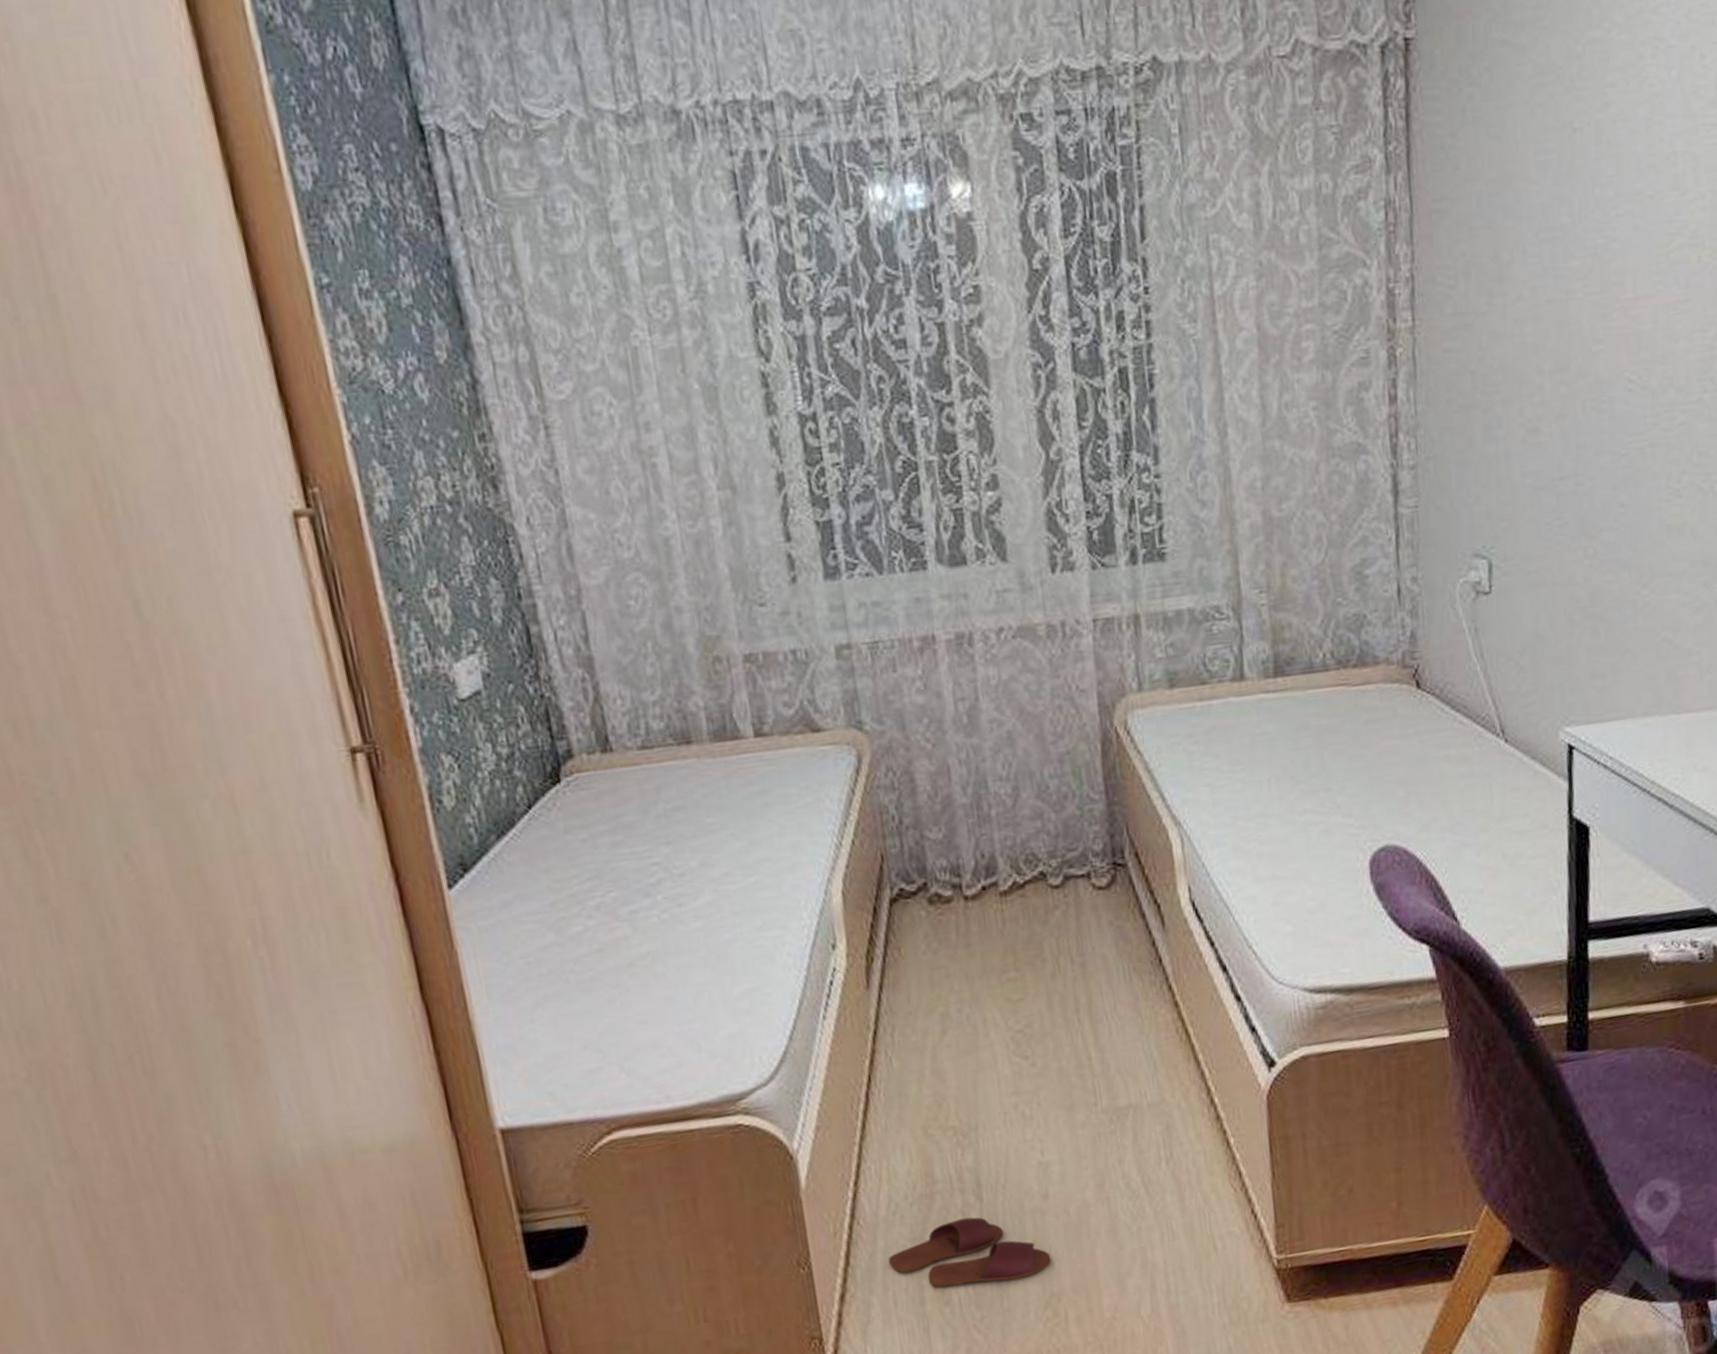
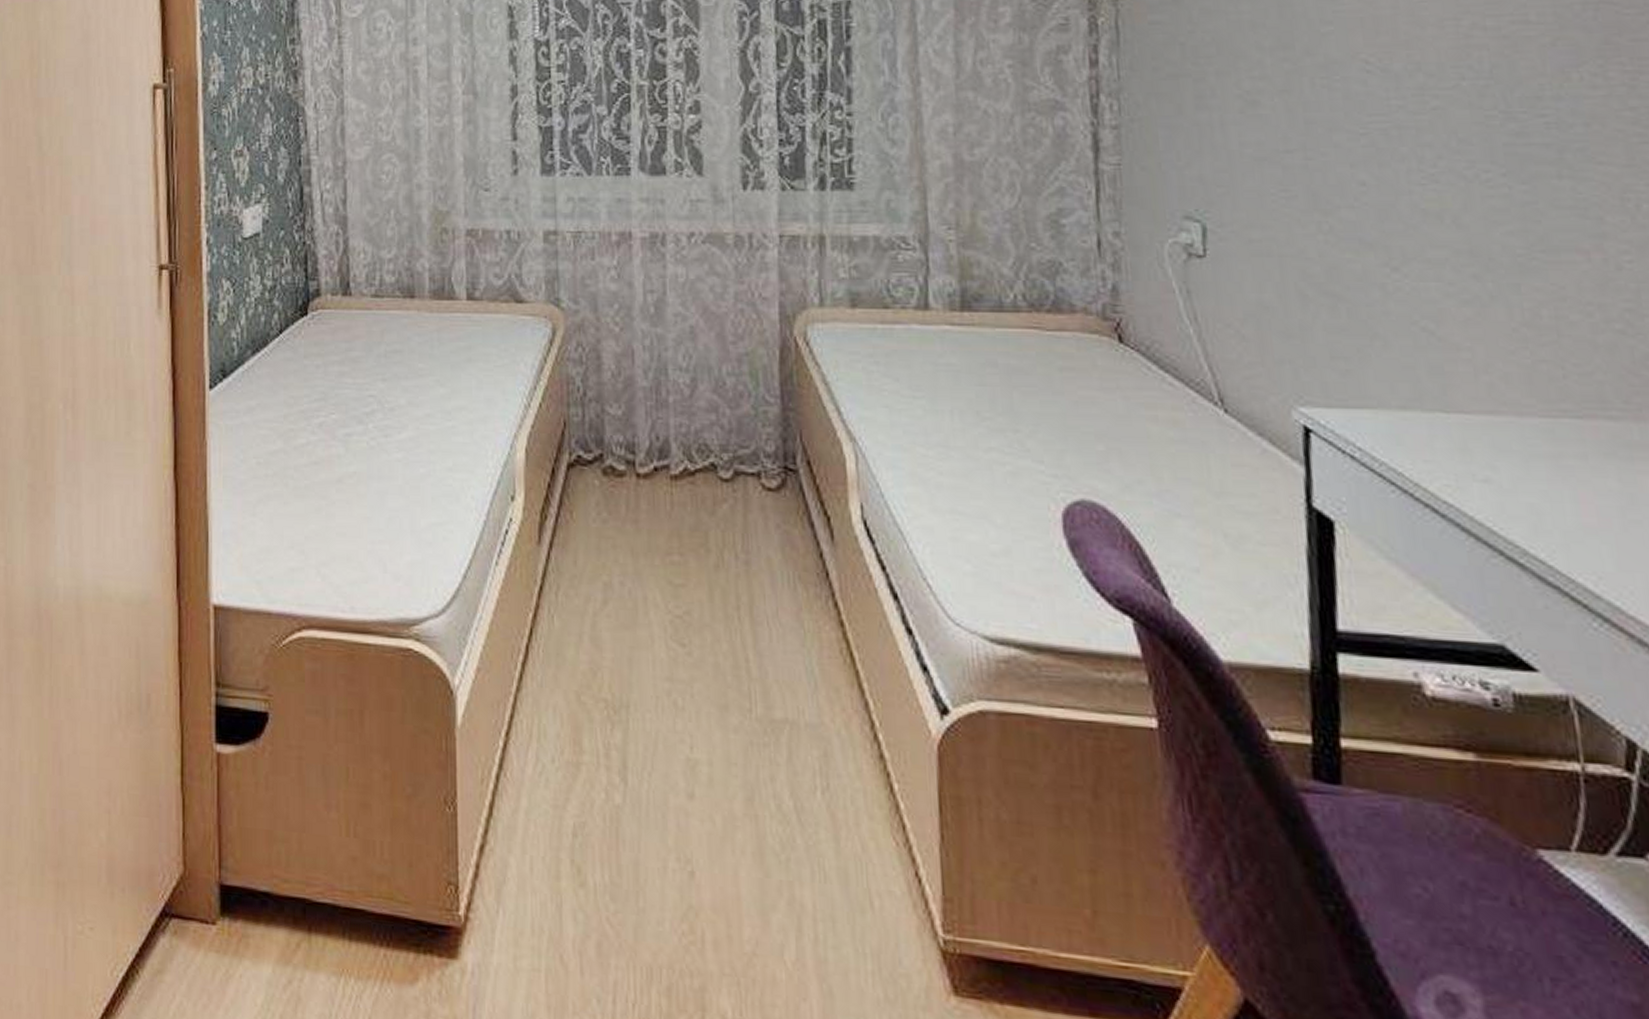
slippers: present [888,1217,1050,1287] -> none [530,797,691,880]

